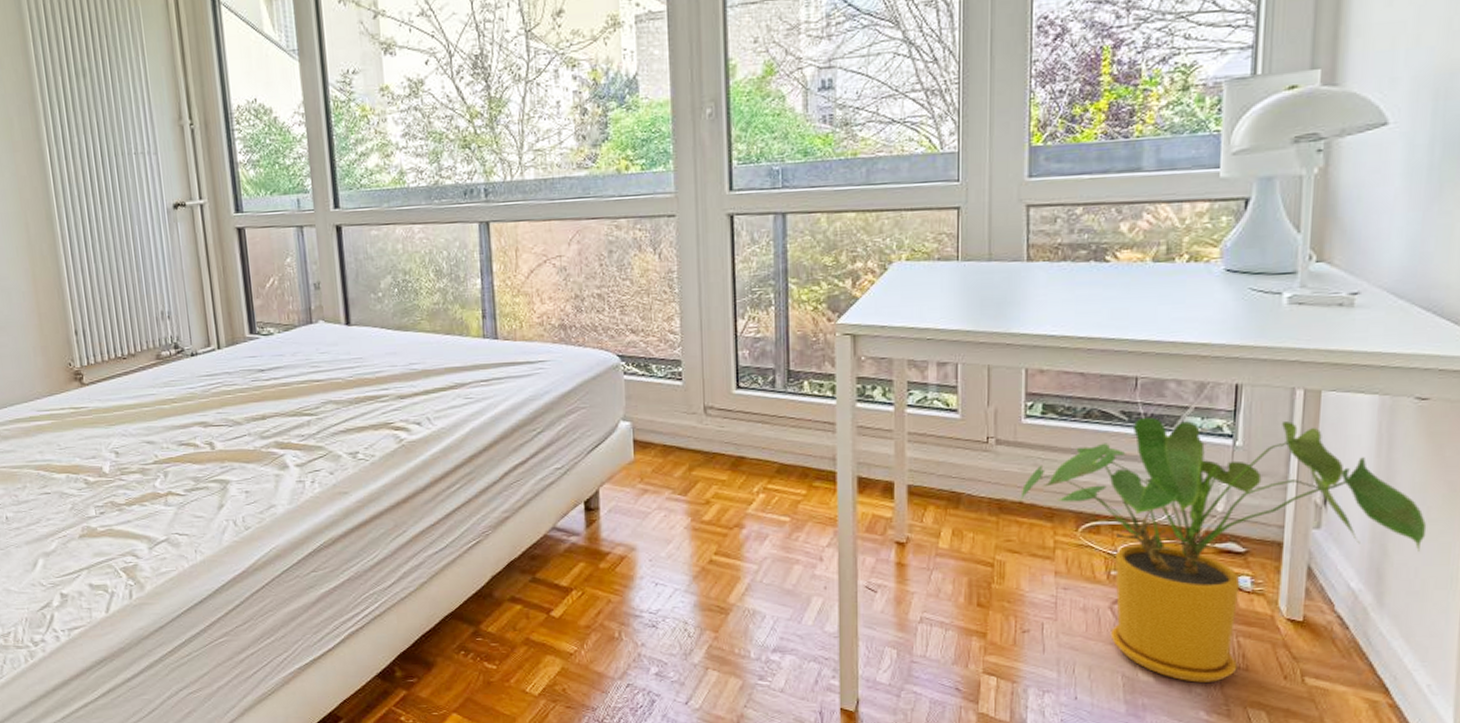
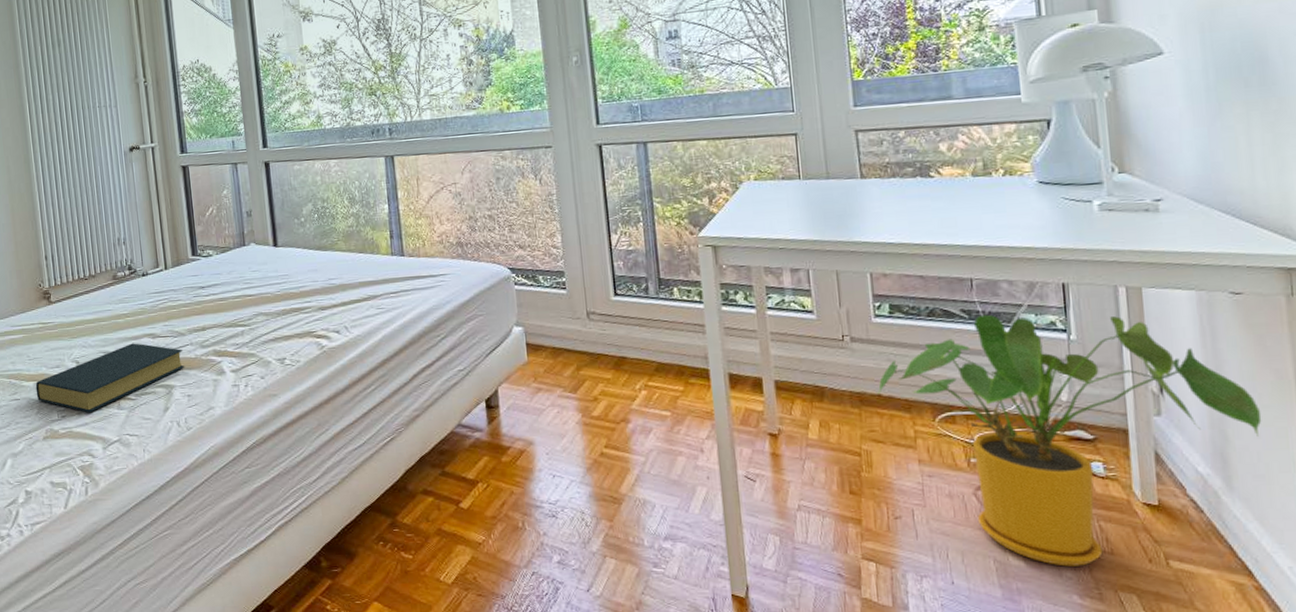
hardback book: none [68,432,242,510] -> present [35,343,185,413]

